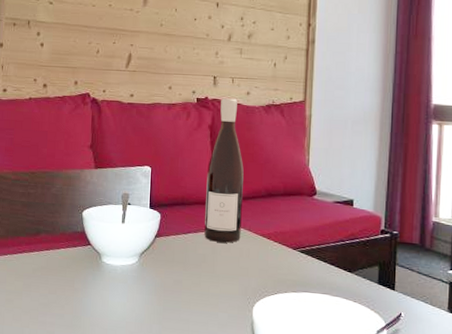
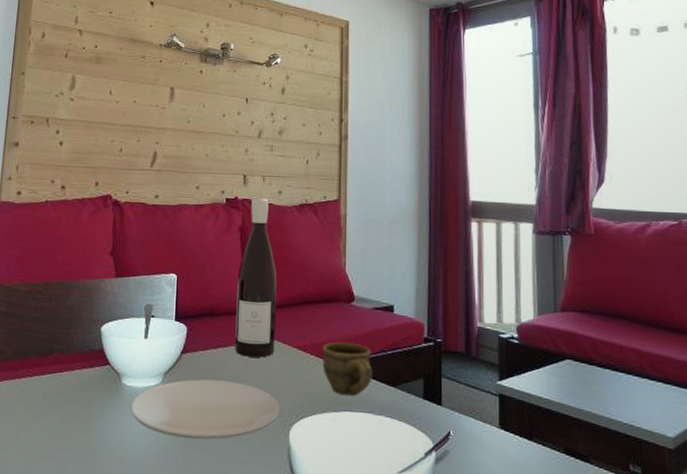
plate: none [111,260,245,313] -> present [131,379,280,440]
cup: none [285,231,331,279] -> present [322,342,373,396]

